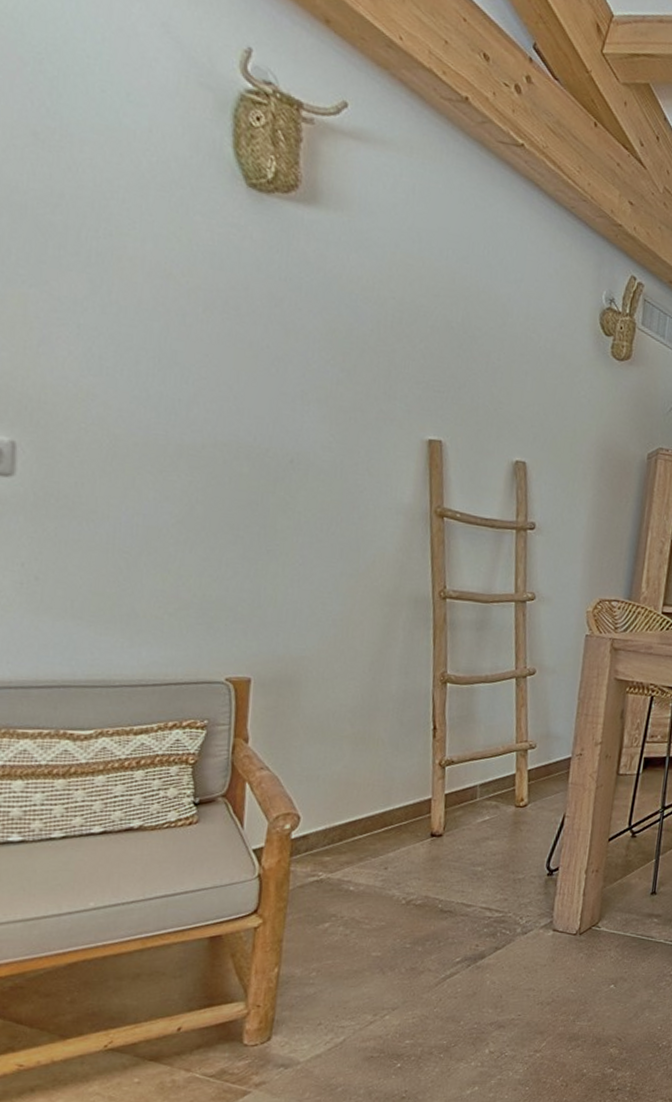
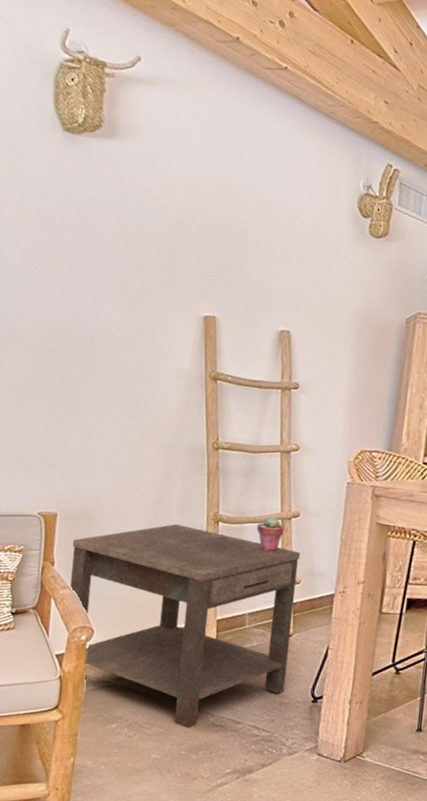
side table: none [270,686,536,918] -> present [70,523,300,729]
potted succulent: none [489,674,519,714] -> present [257,516,284,552]

